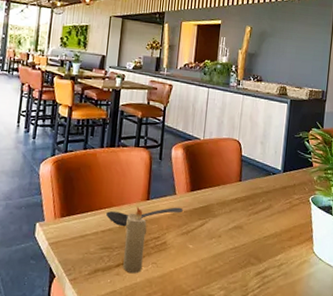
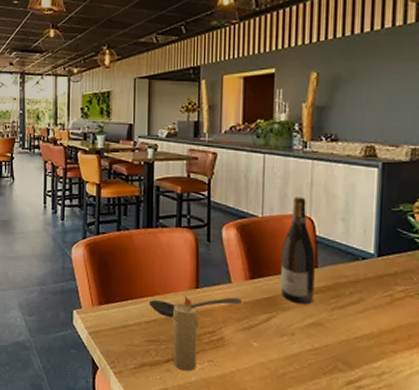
wine bottle: none [213,123,241,212] -> present [280,196,315,305]

